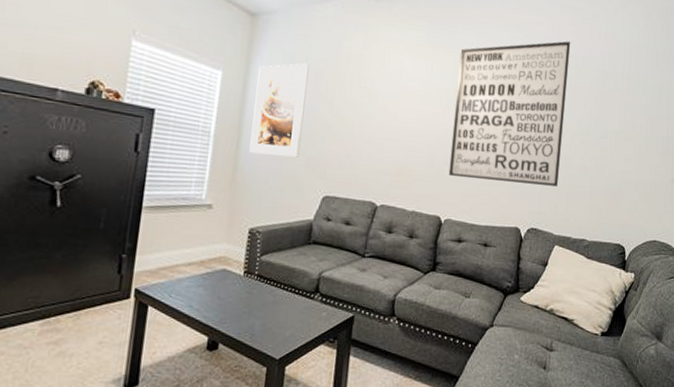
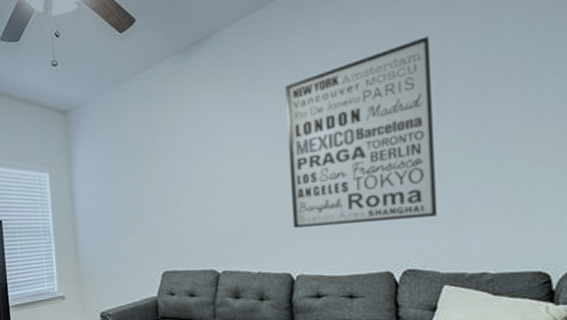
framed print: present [249,63,309,158] -> none [80,146,133,243]

